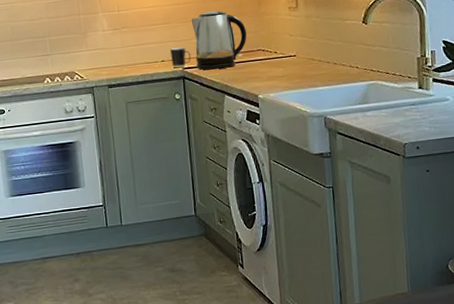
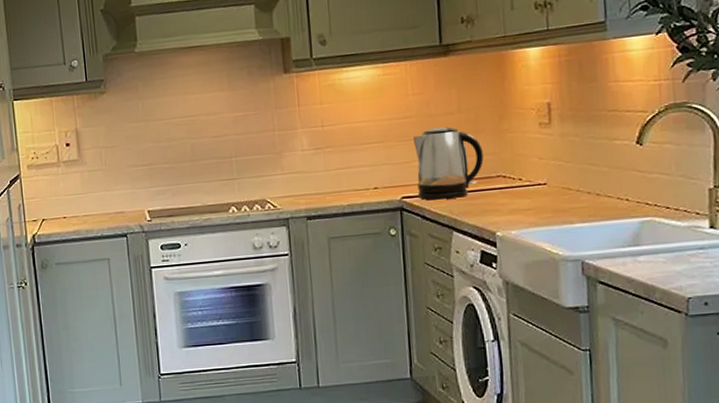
mug: present [169,47,192,68] -> none [384,171,412,197]

